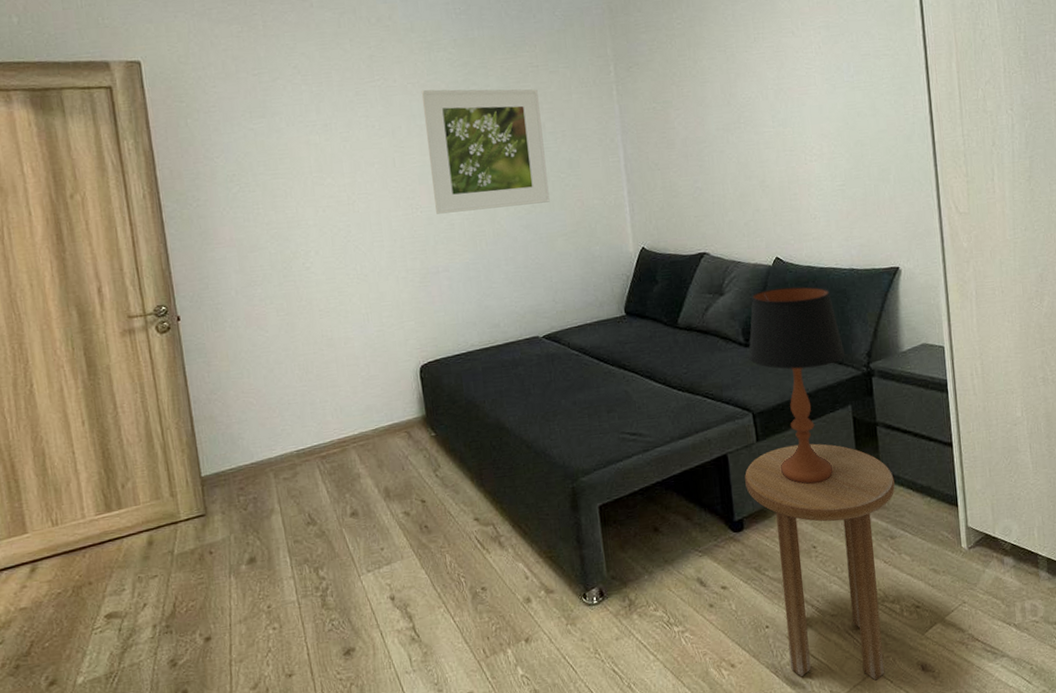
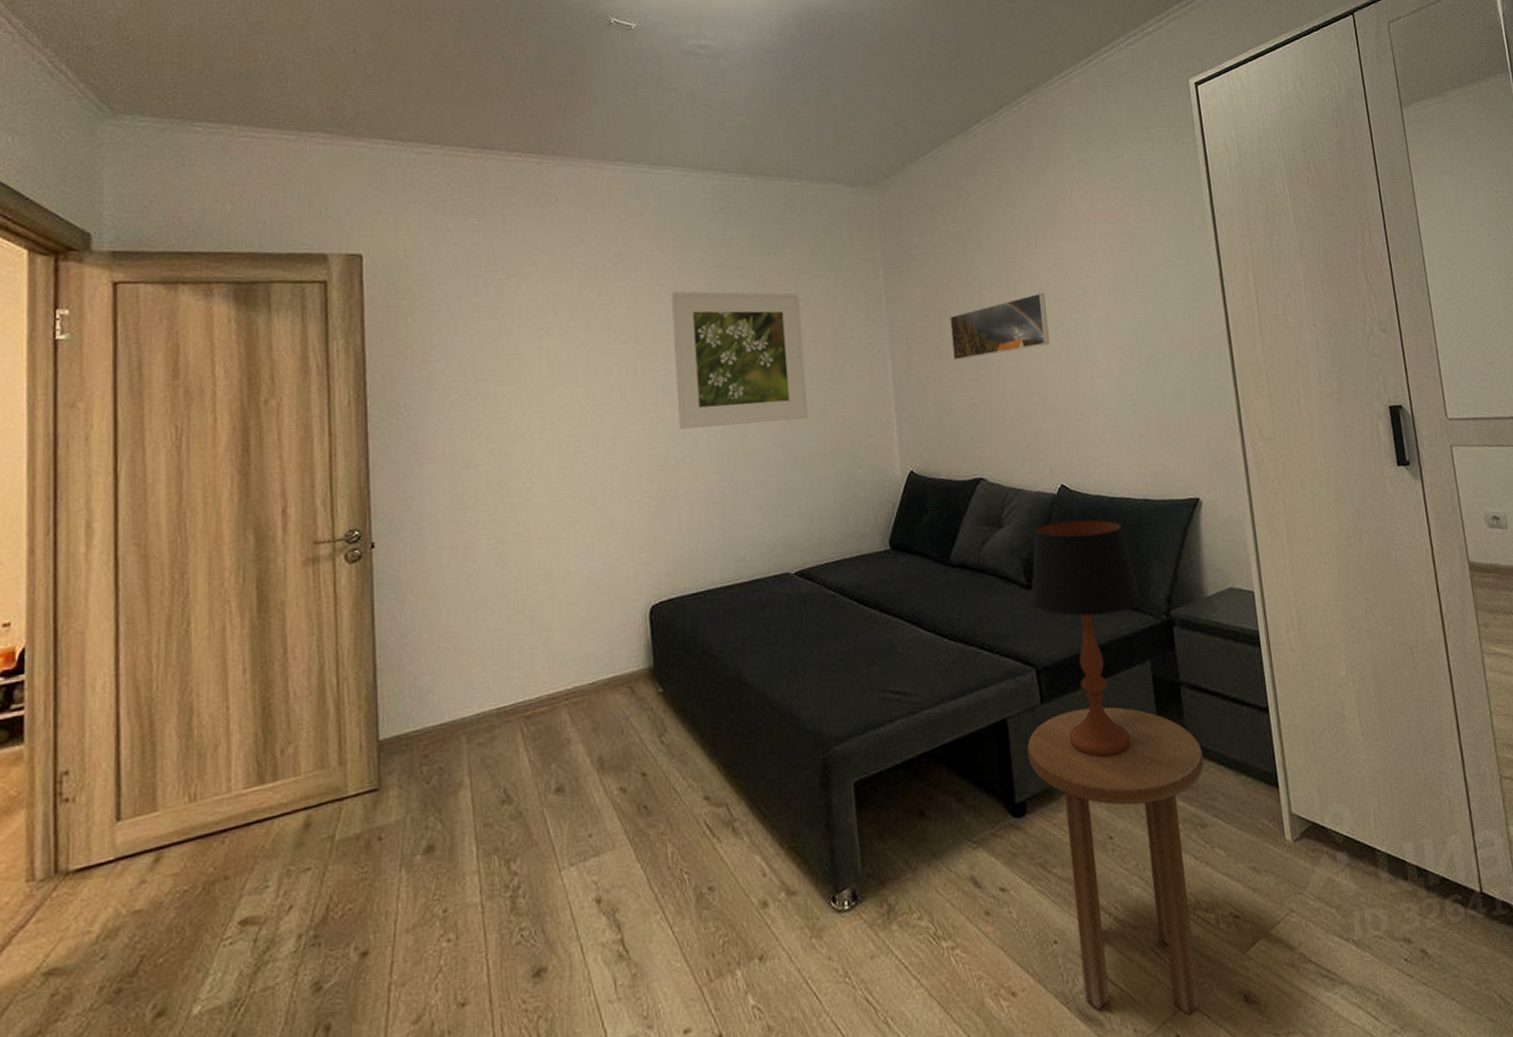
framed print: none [676,83,767,148] -> present [950,292,1050,361]

